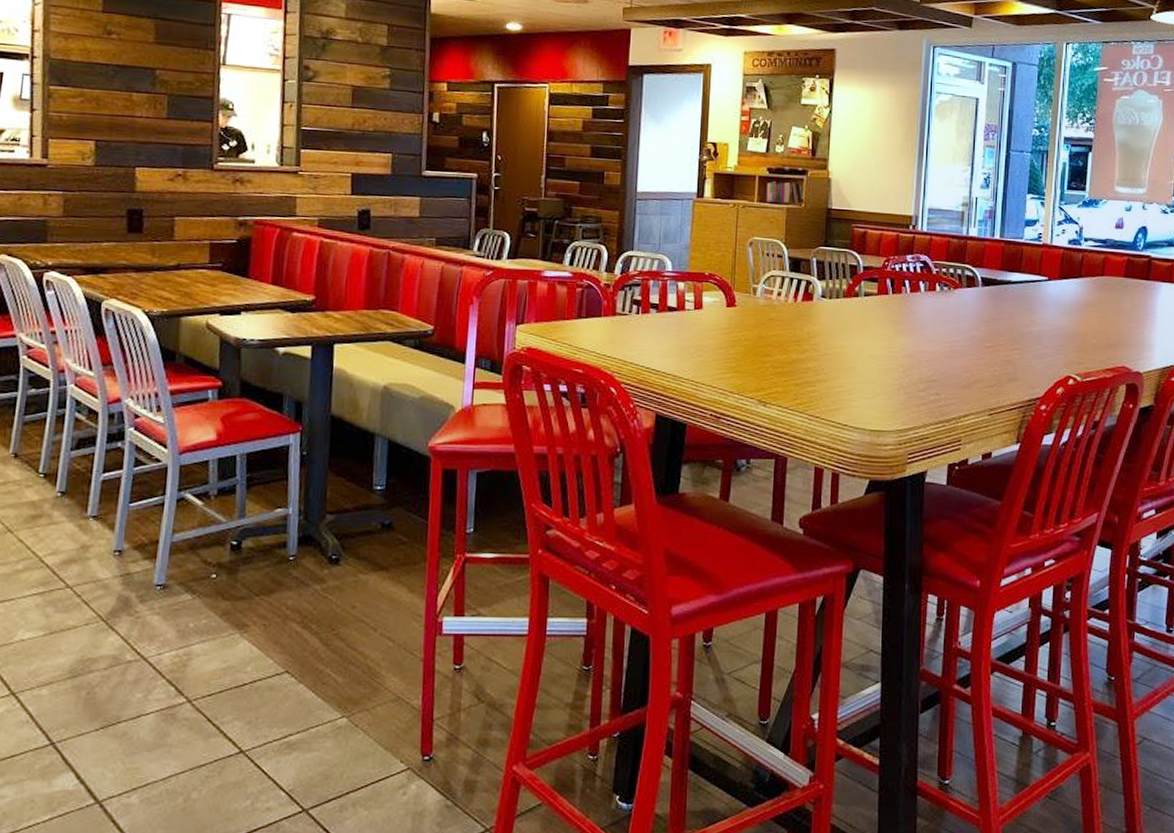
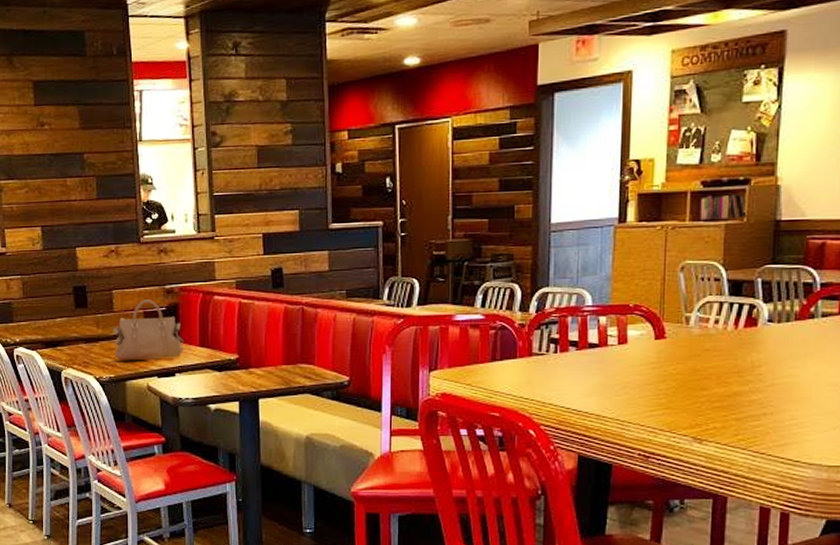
shoulder bag: none [170,230,255,296] -> present [113,299,184,361]

